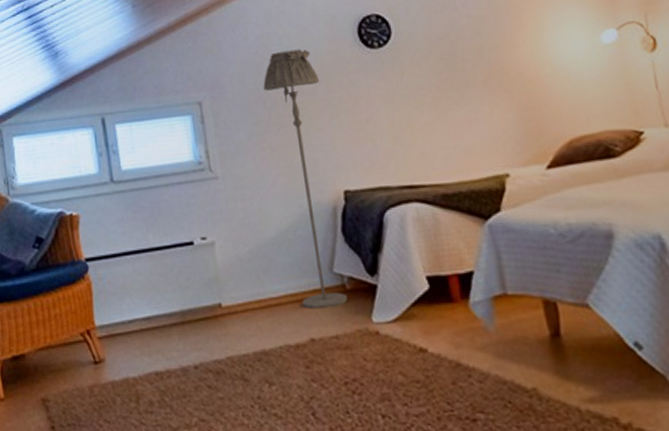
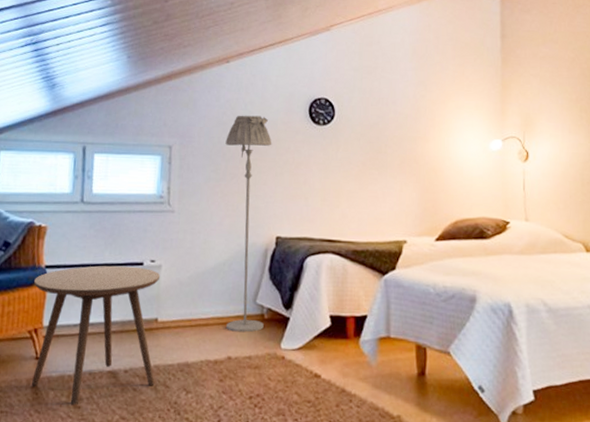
side table: none [76,247,231,411] -> present [32,265,161,406]

